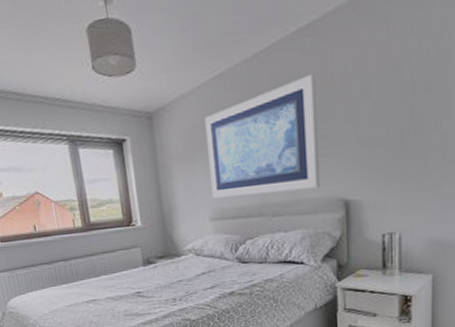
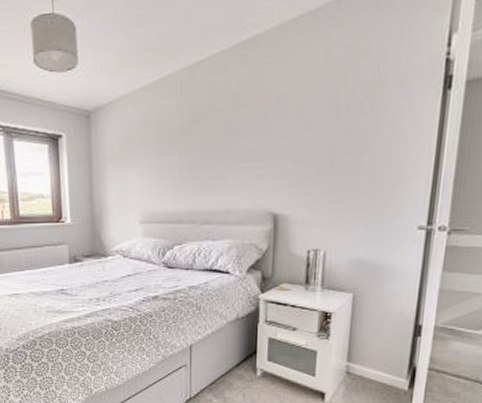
wall art: present [205,74,321,198] -> none [143,88,254,202]

